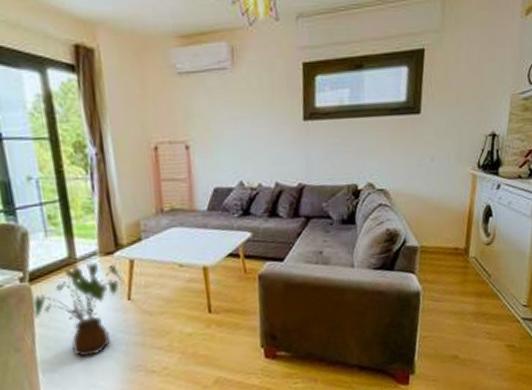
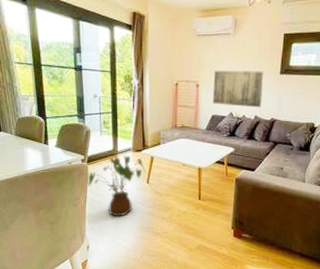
wall art: none [209,118,283,172] -> present [213,70,264,108]

